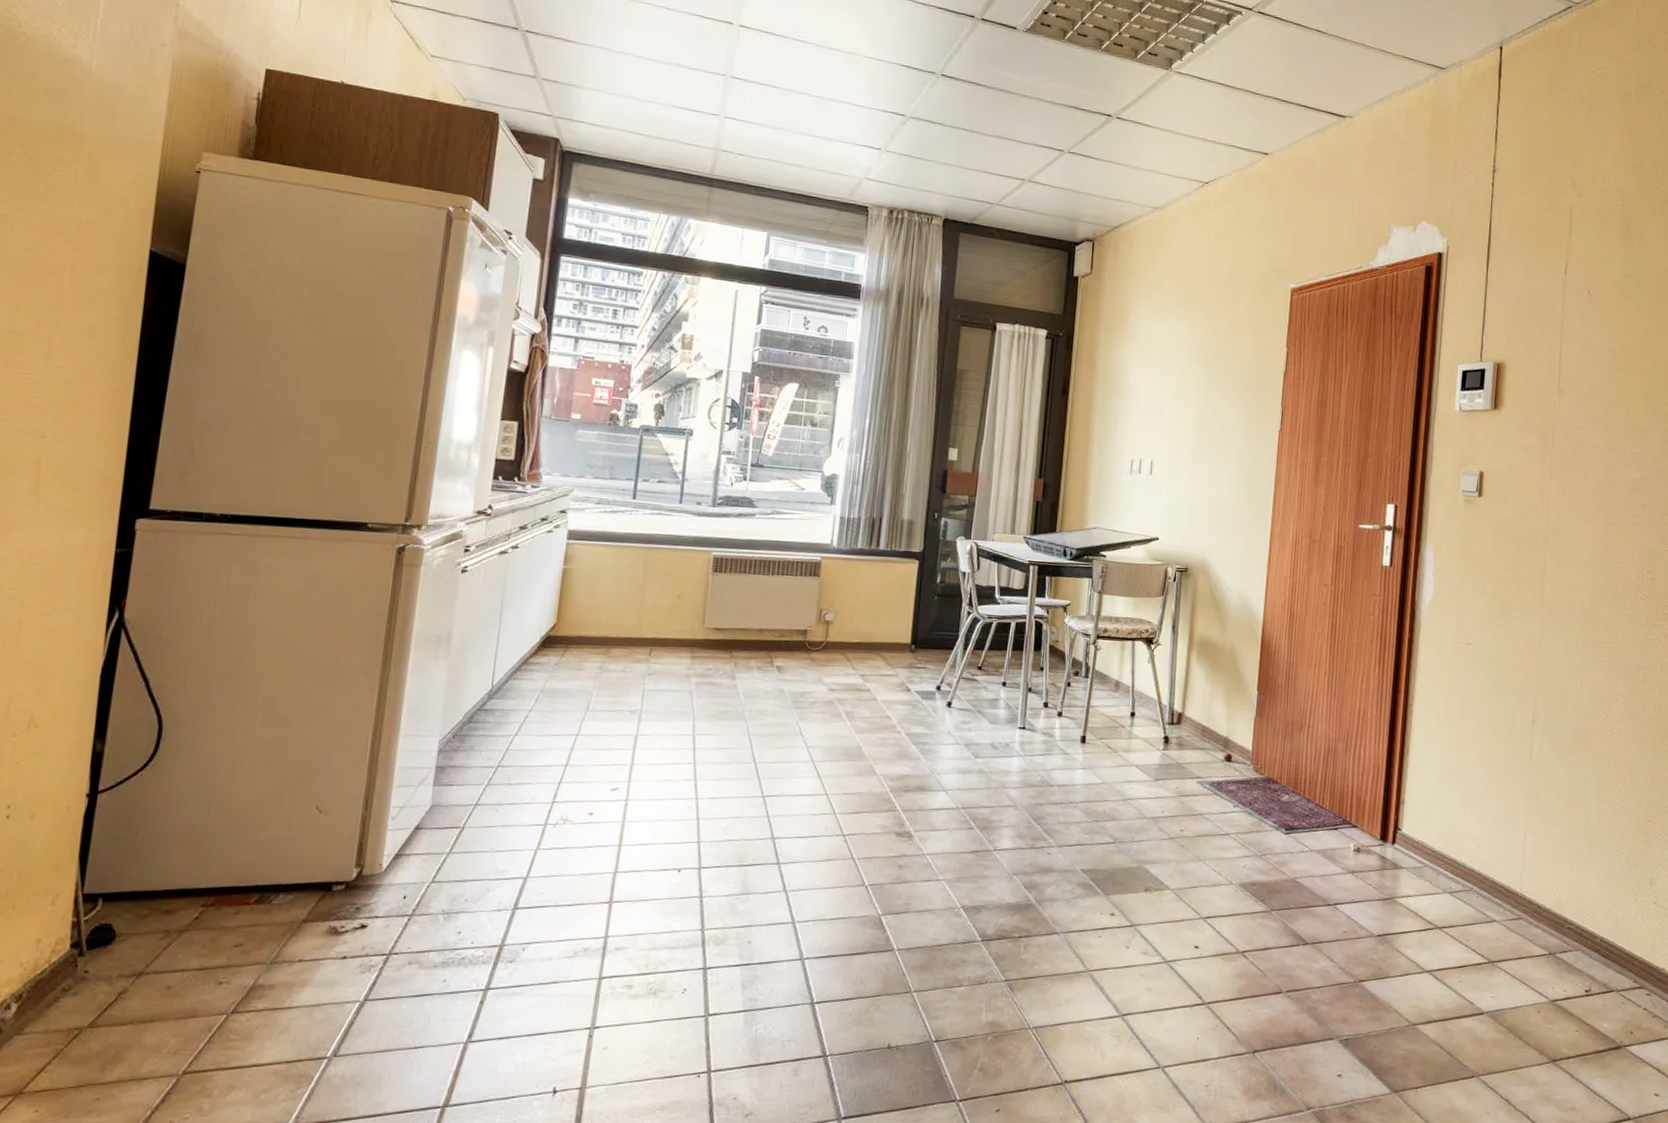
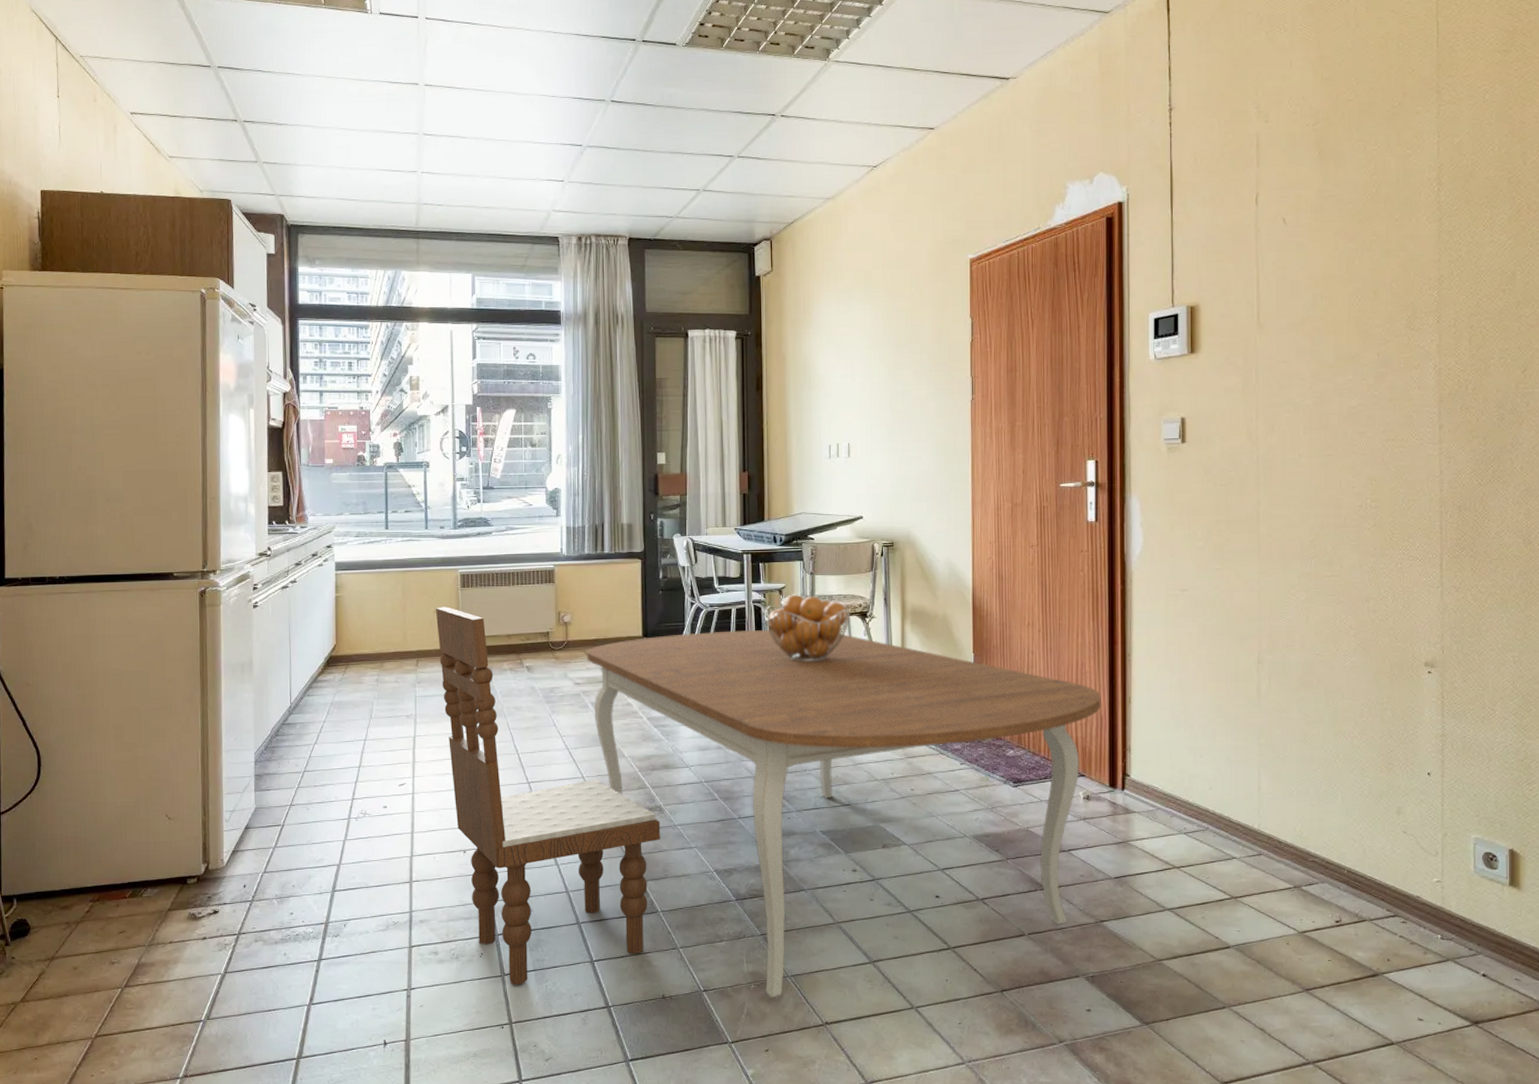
dining chair: none [674,591,907,1027] -> present [435,606,660,985]
dining table: none [845,644,1381,1052] -> present [586,629,1102,998]
fruit basket: none [1045,612,1136,687] -> present [764,594,850,662]

